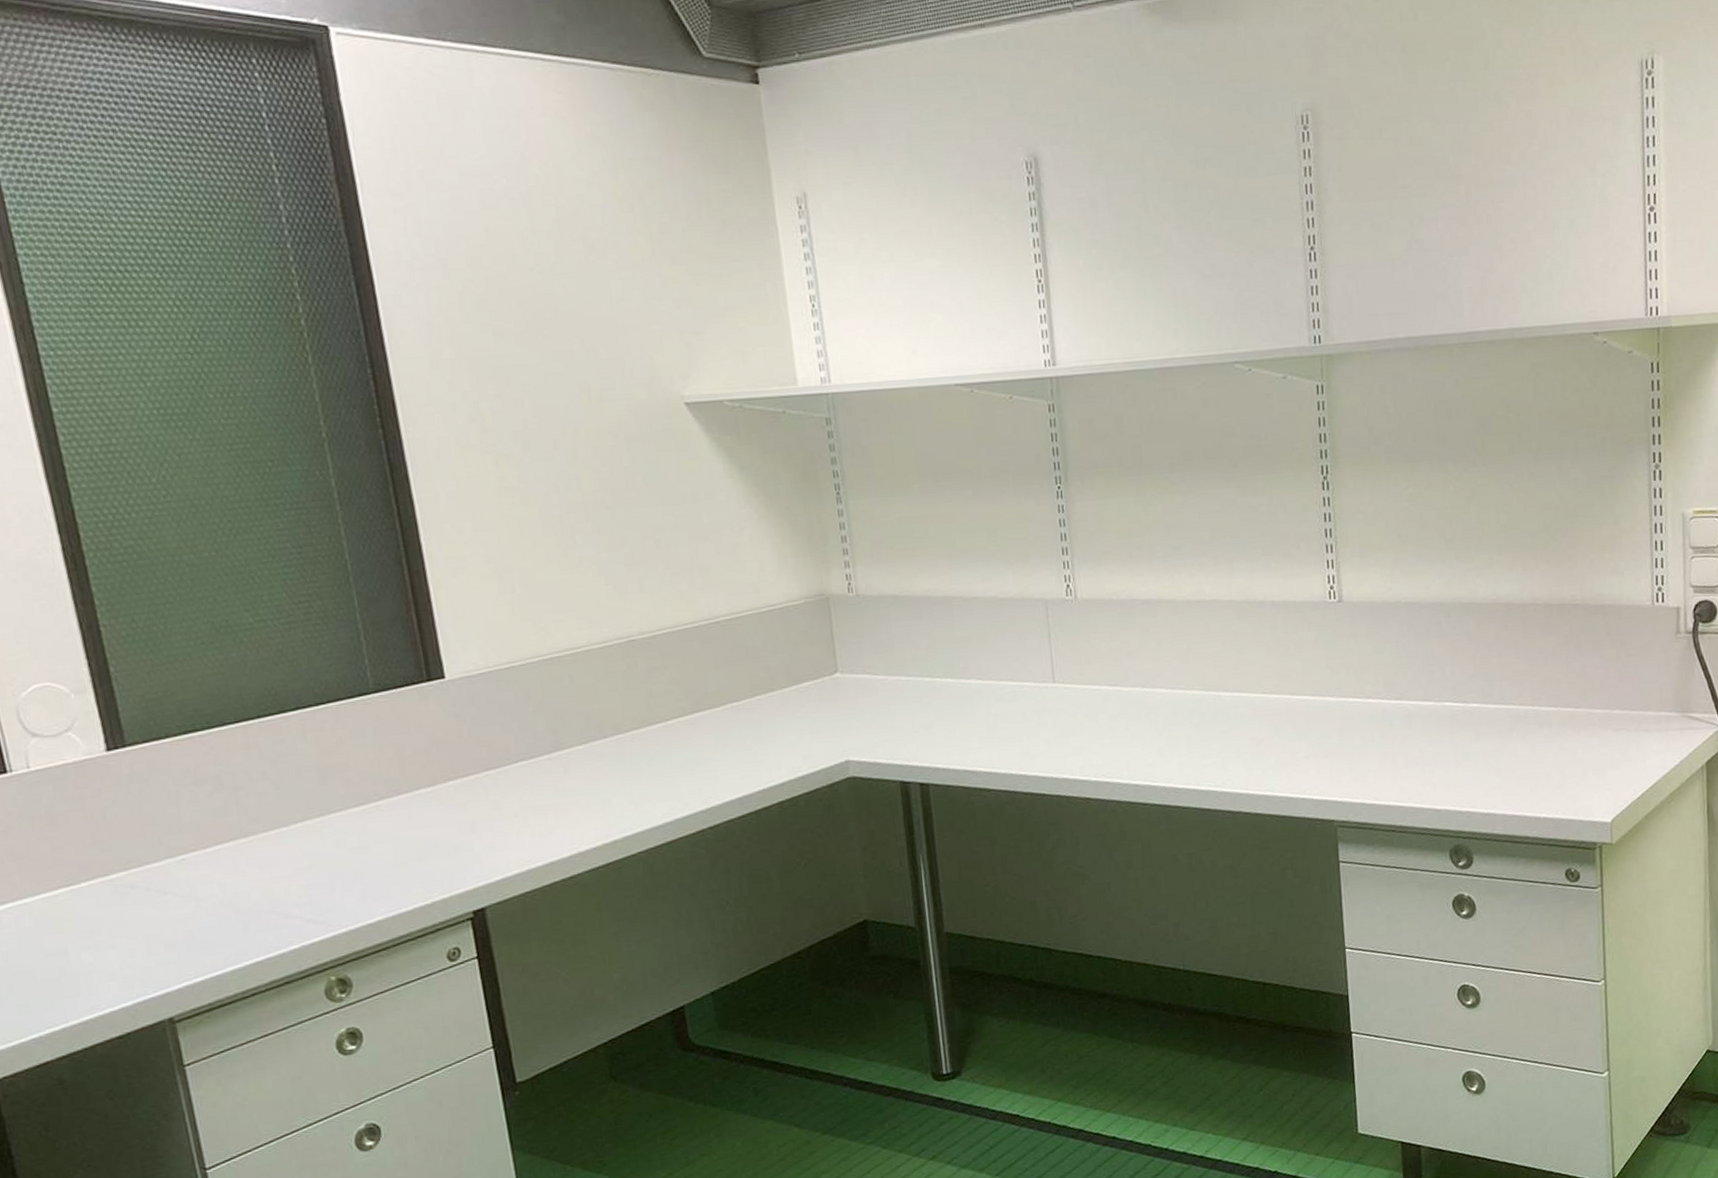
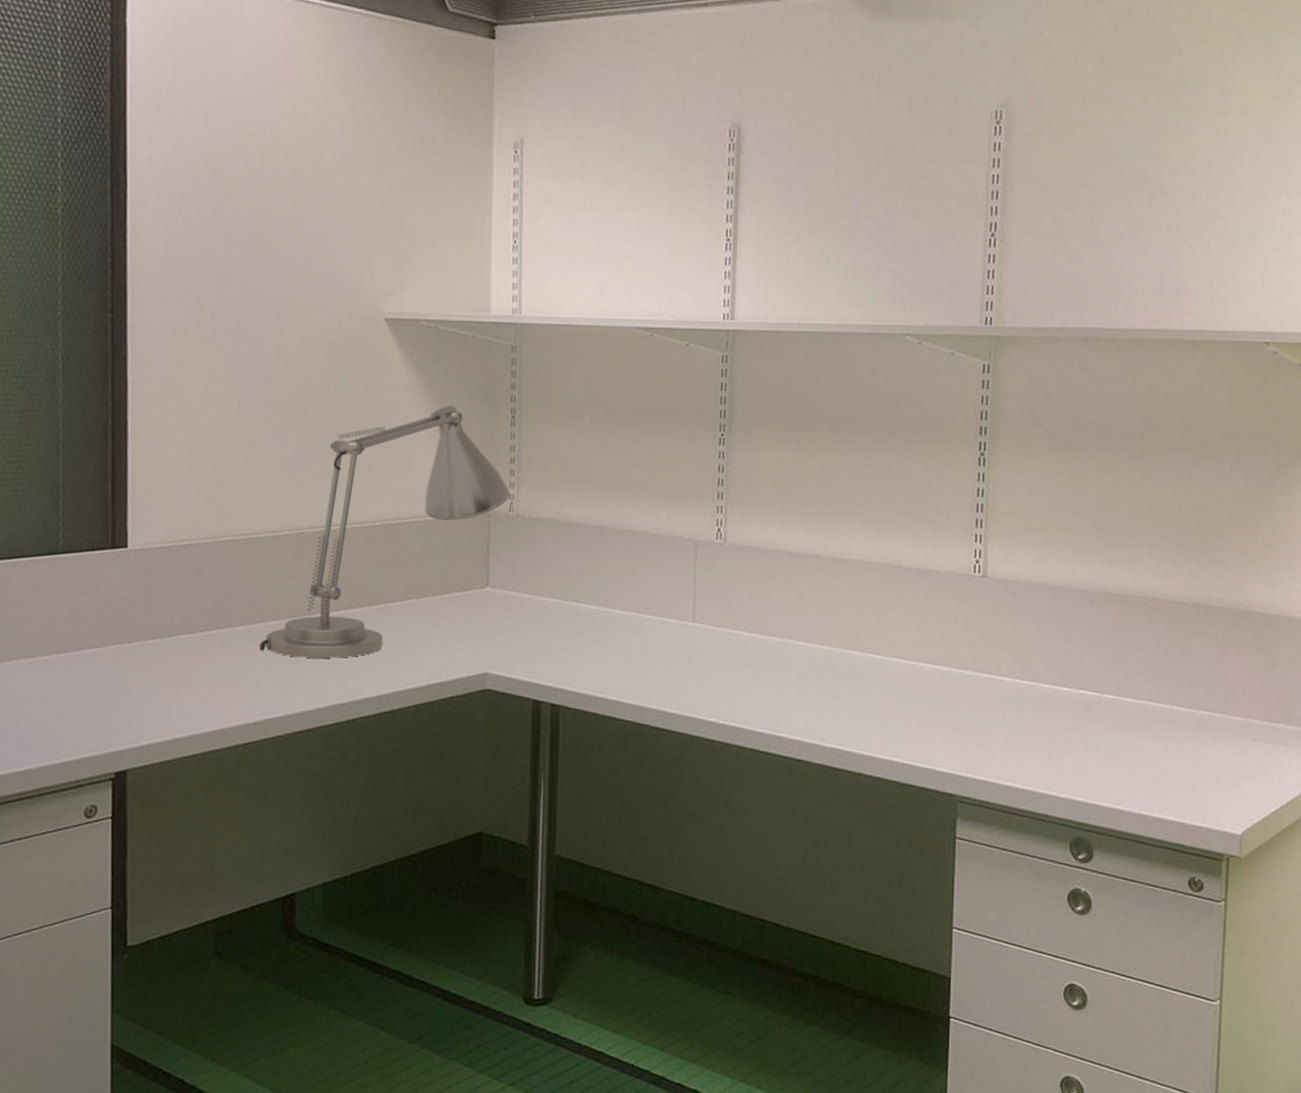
desk lamp: none [605,488,847,770] -> present [260,406,510,658]

